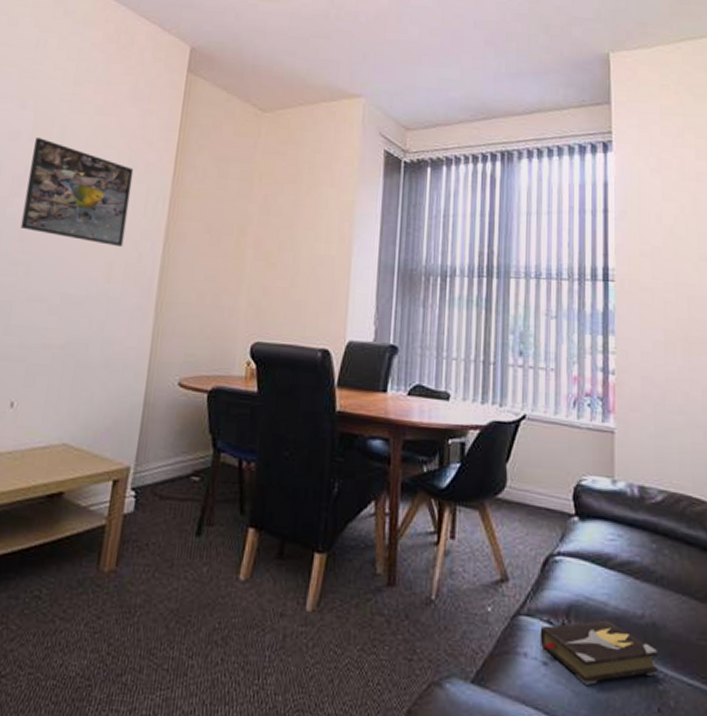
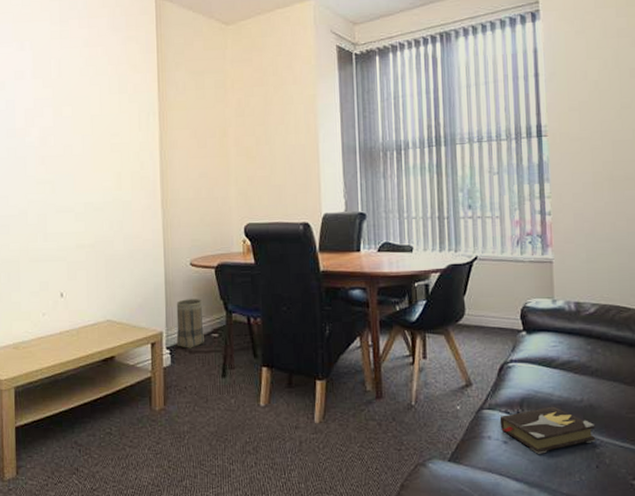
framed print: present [20,138,134,248] -> none [38,74,127,159]
basket: none [145,427,185,493] -> present [176,299,204,348]

